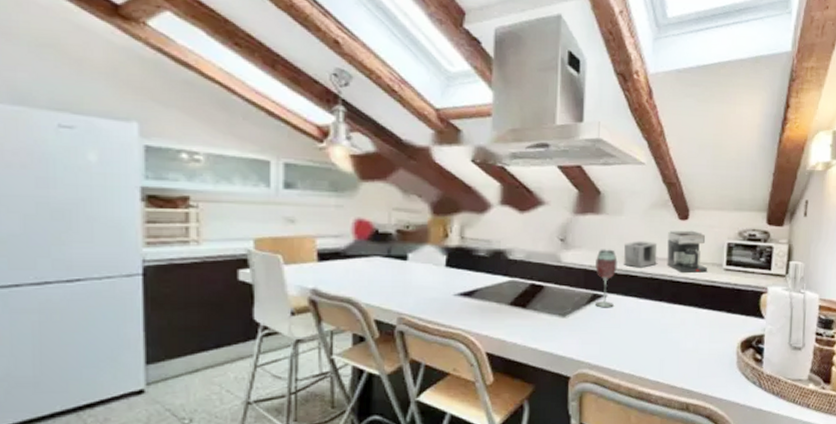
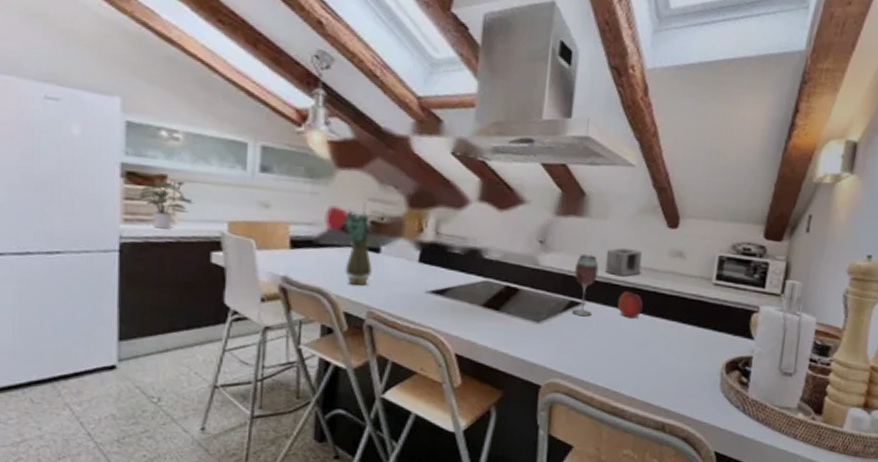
potted plant: none [161,202,220,250] -> present [139,180,196,229]
vase: none [368,220,400,293] -> present [342,210,372,285]
fruit: none [637,281,661,306] -> present [617,291,643,318]
coffee maker: present [667,230,708,274] -> none [651,239,696,286]

